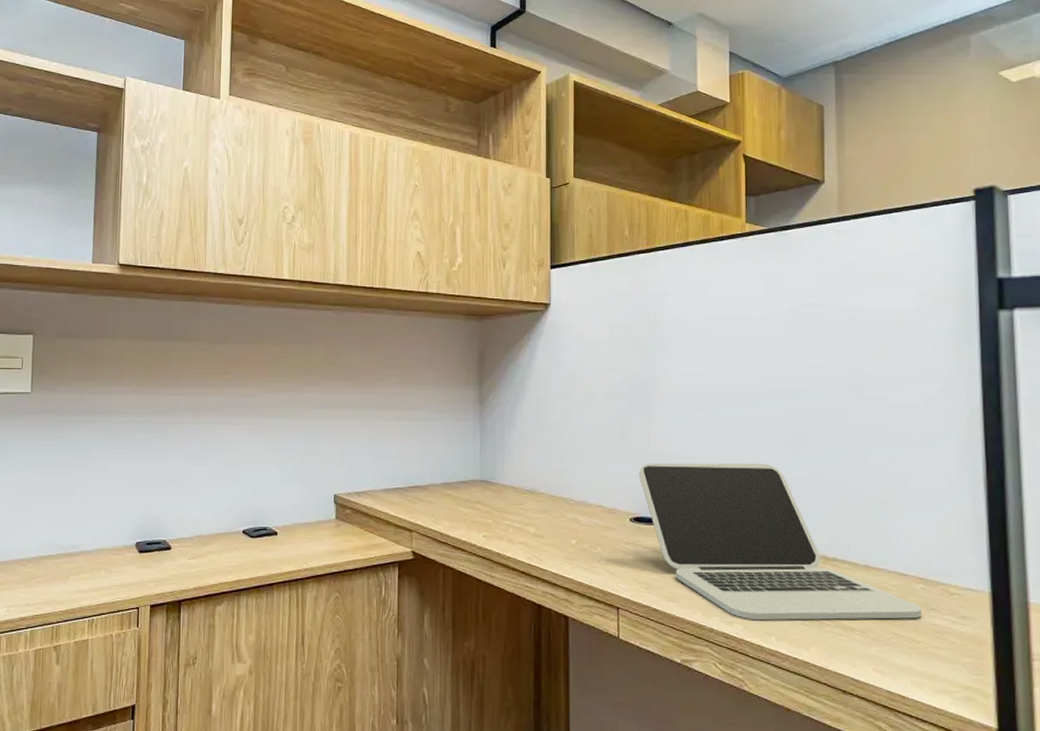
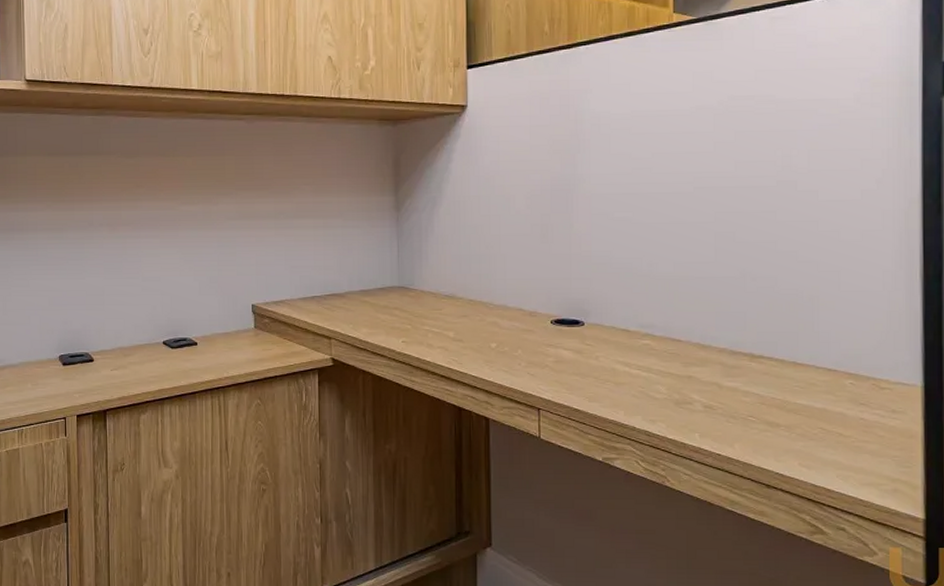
laptop: present [639,462,922,621] -> none [560,262,850,419]

